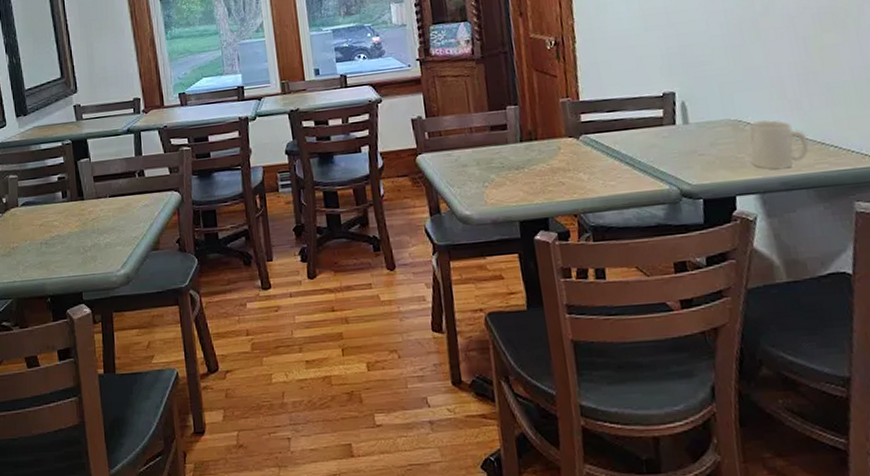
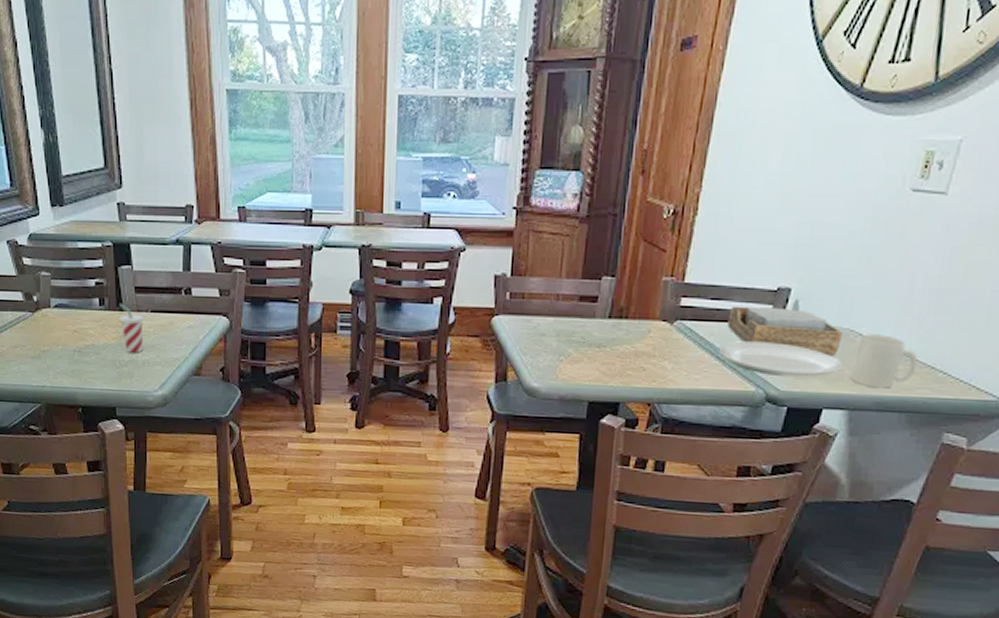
beverage cup: none [79,192,105,238] -> present [118,302,144,353]
napkin holder: none [626,109,734,147] -> present [727,306,843,356]
plate: none [626,141,741,173] -> present [719,341,842,379]

